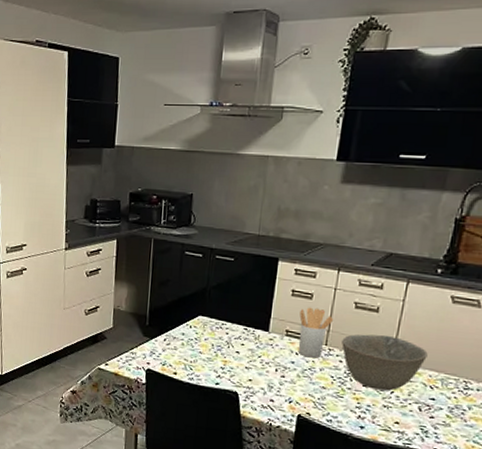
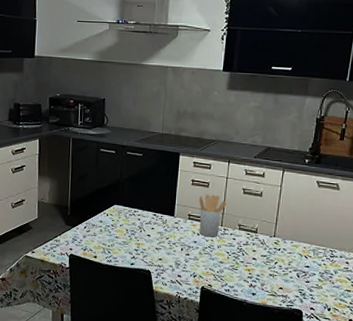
bowl: present [342,334,428,391] -> none [234,215,302,262]

